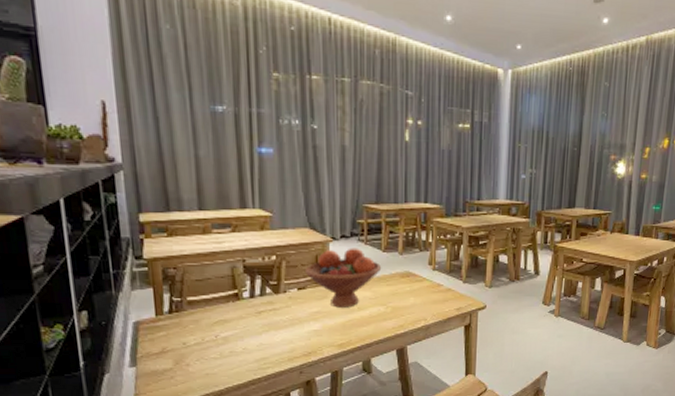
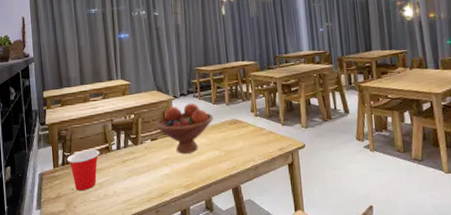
cup: none [176,295,224,345] -> present [67,149,99,190]

